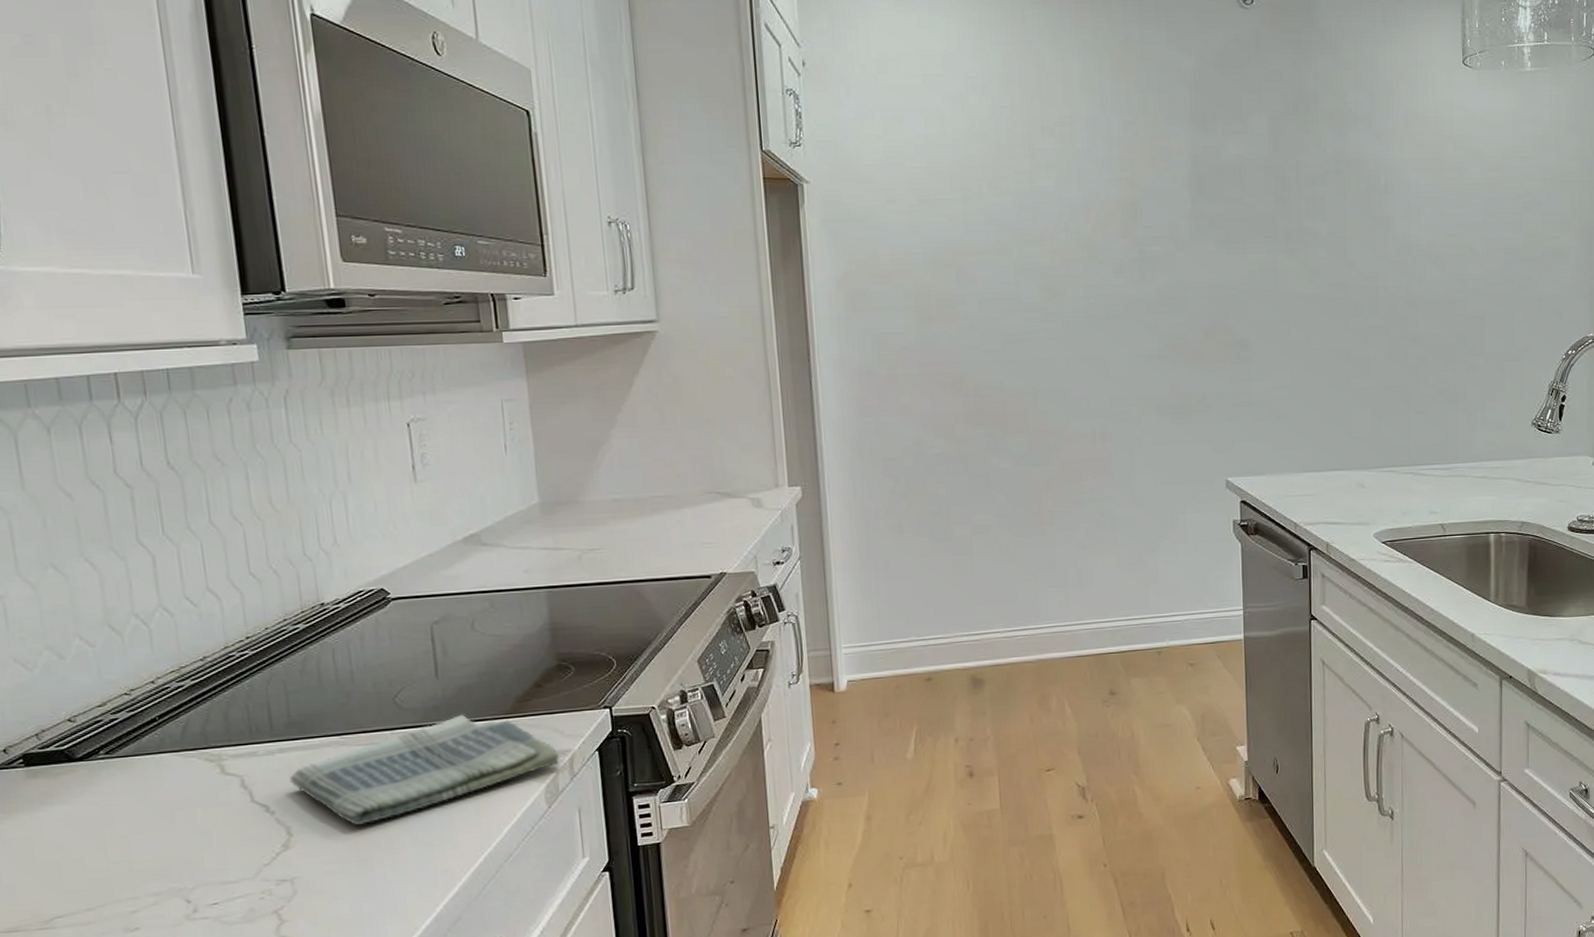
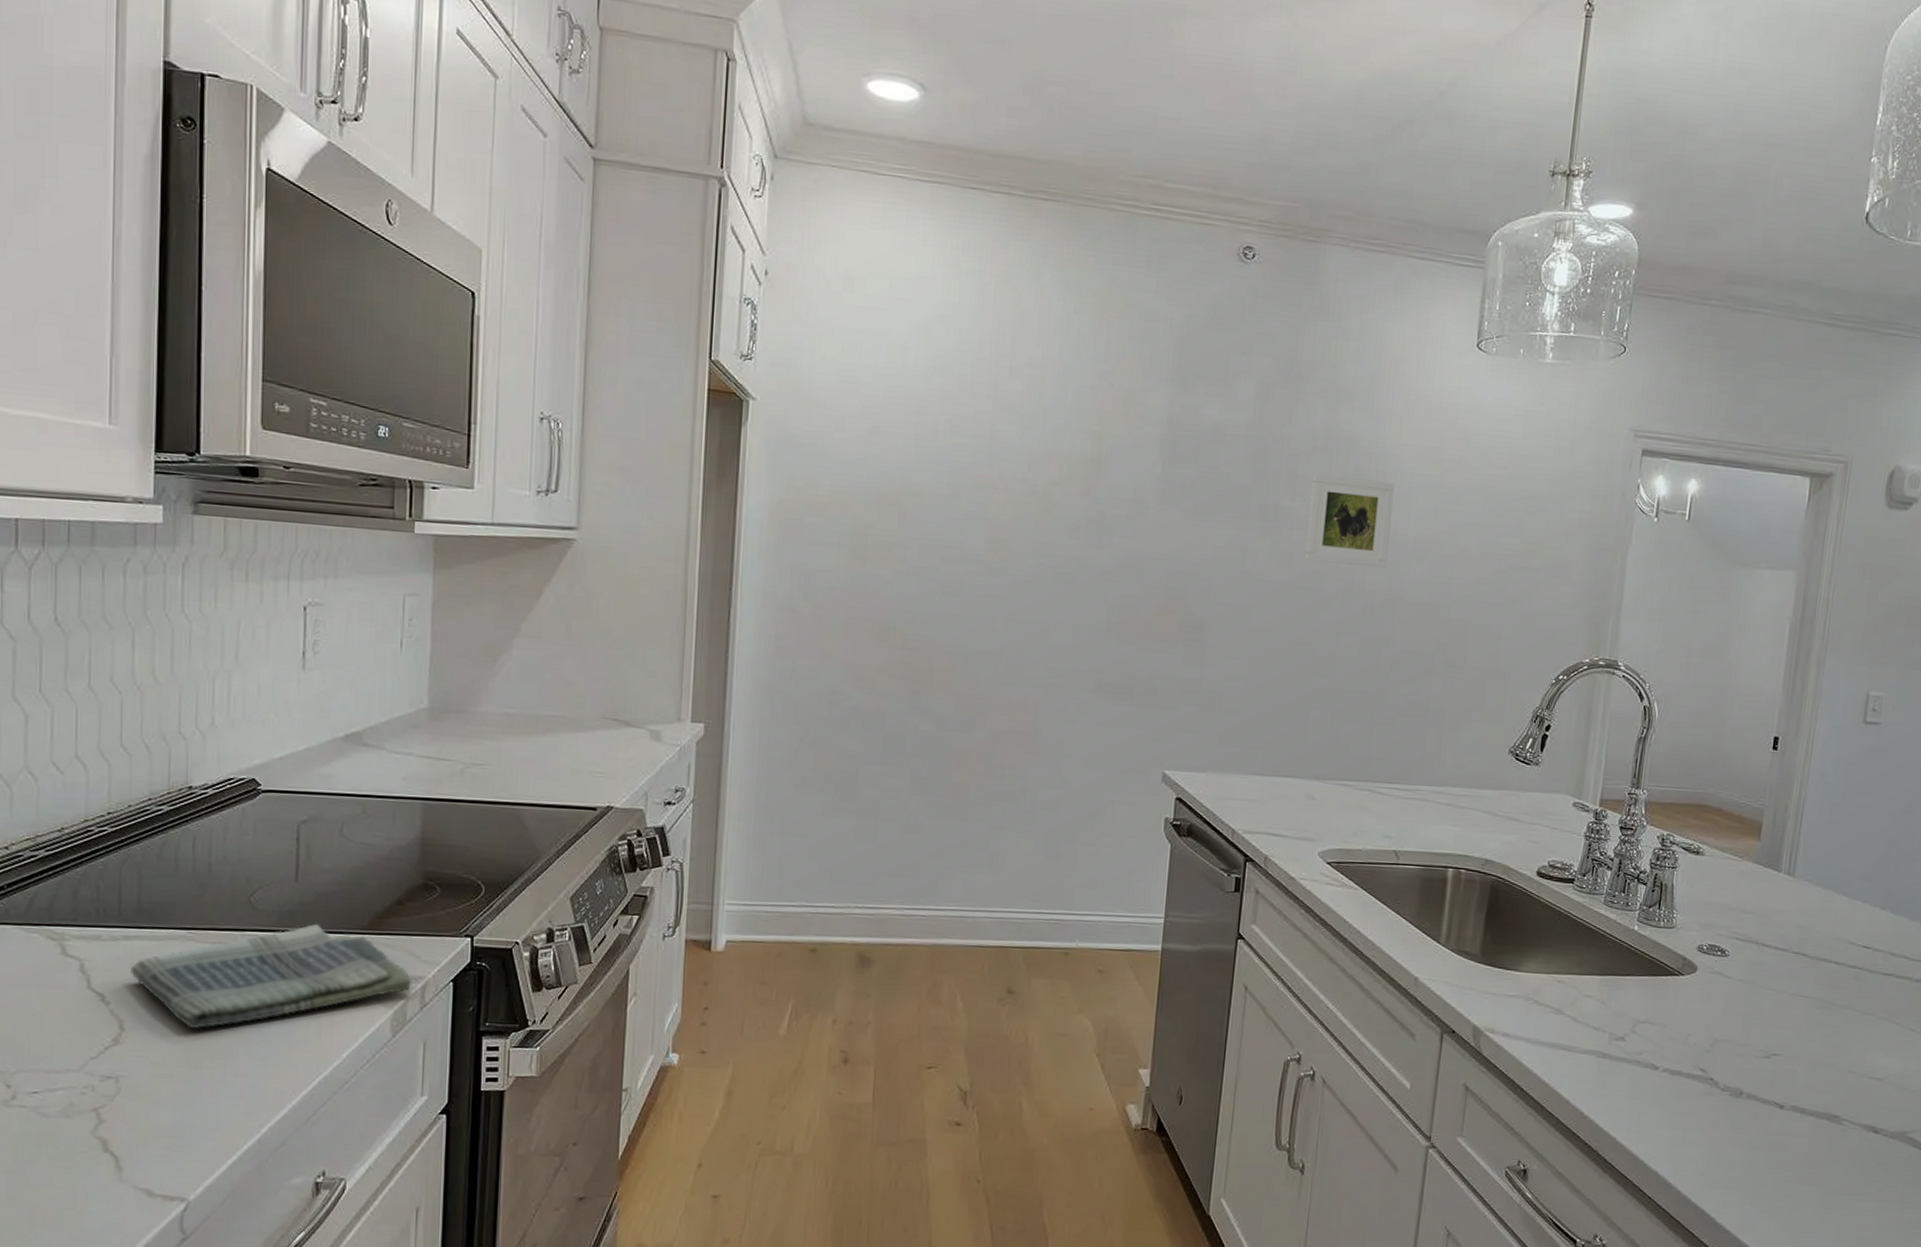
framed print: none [1329,194,1405,274] -> present [1304,474,1395,569]

